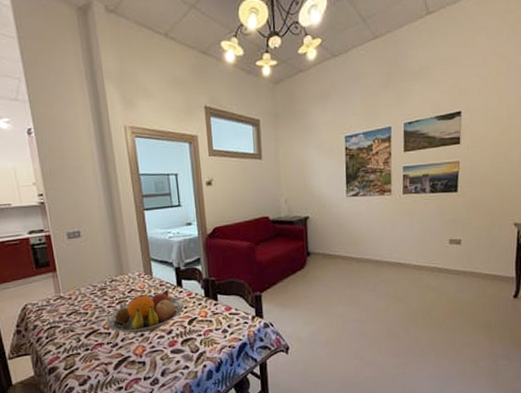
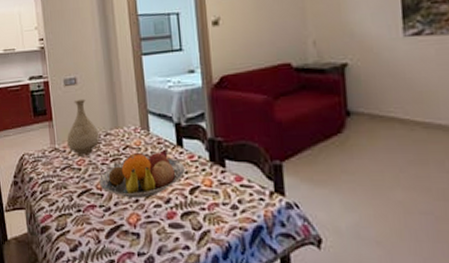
vase: none [72,250,106,302] -> present [67,99,100,156]

